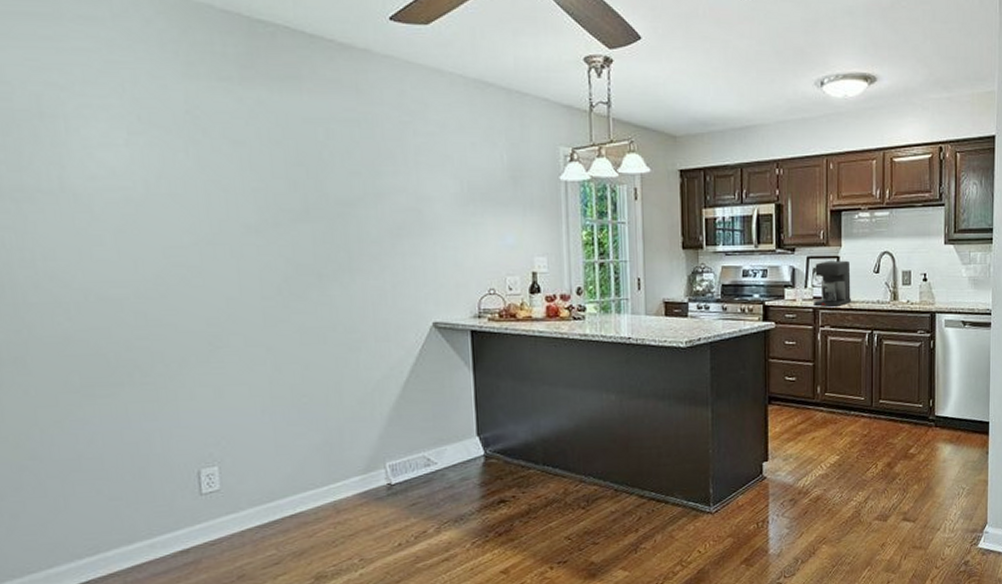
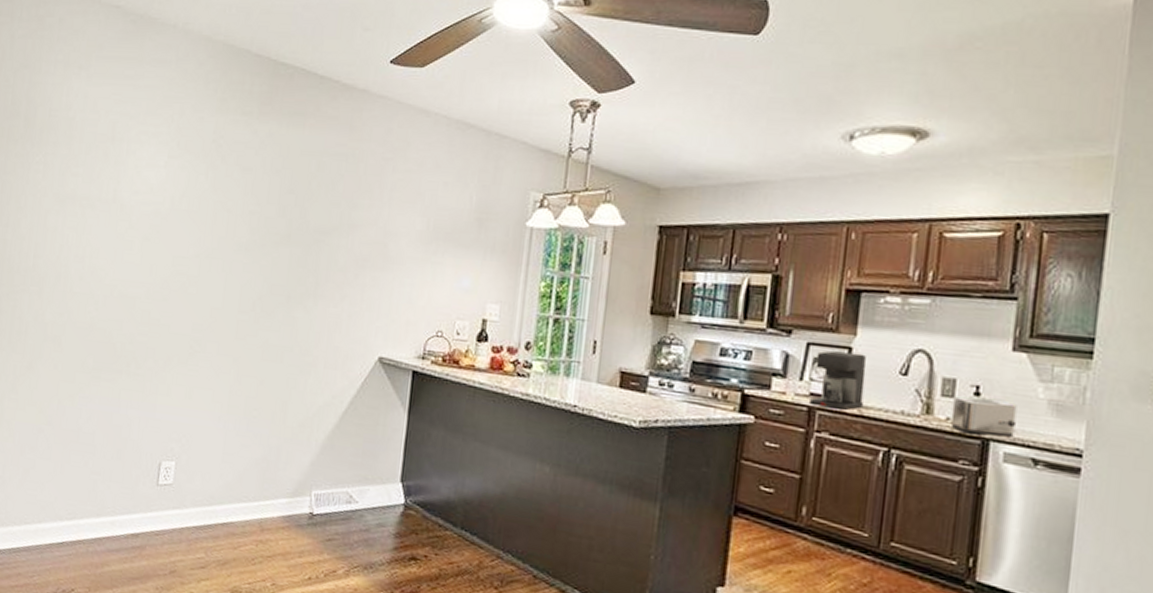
toaster: none [910,281,950,310] -> present [950,396,1017,438]

